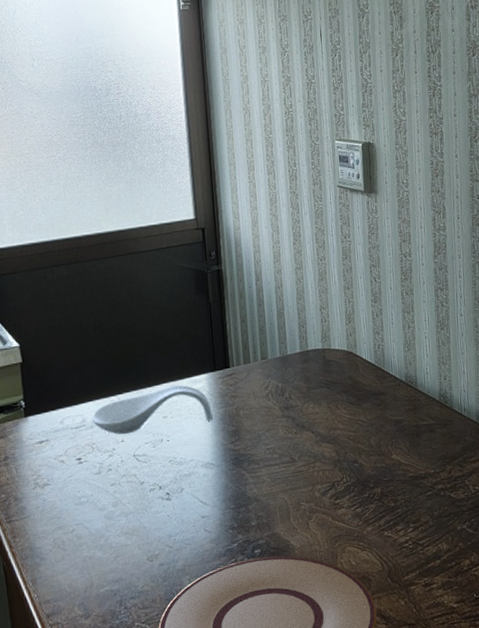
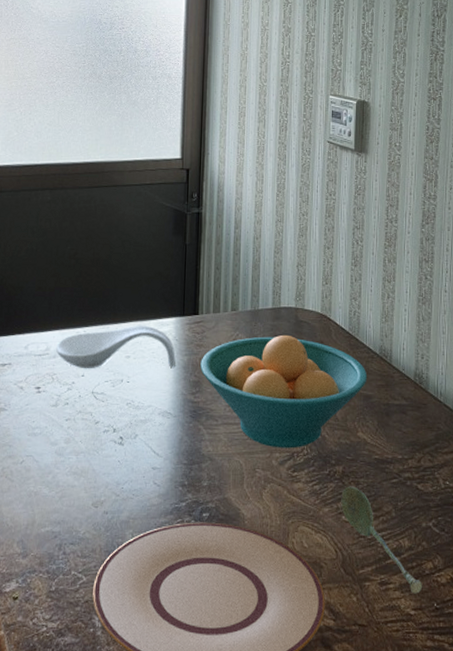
fruit bowl: none [237,375,397,481] -> present [200,334,368,449]
soupspoon: none [382,504,463,589] -> present [341,486,423,594]

